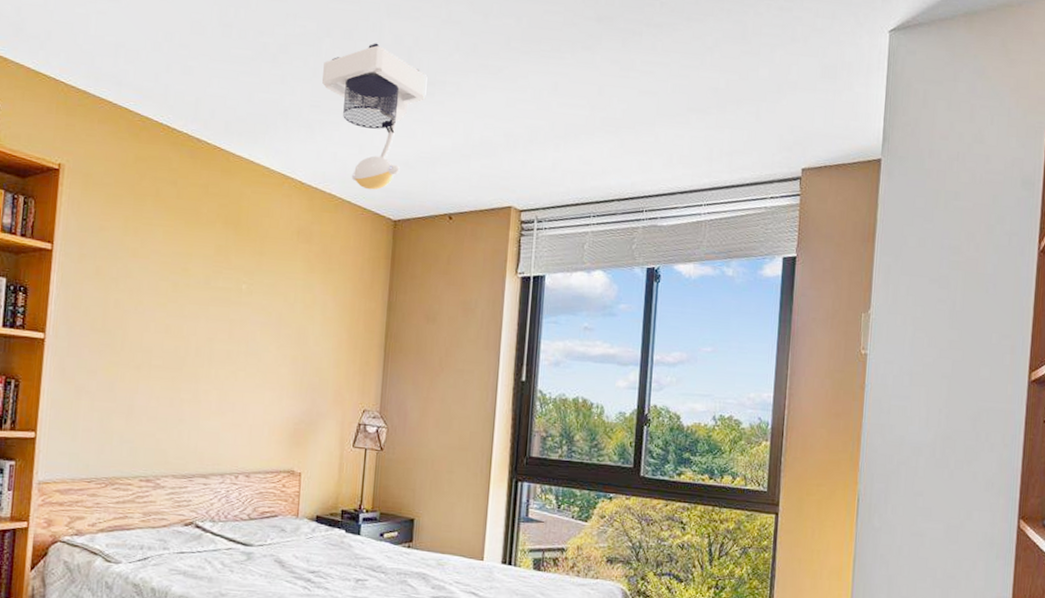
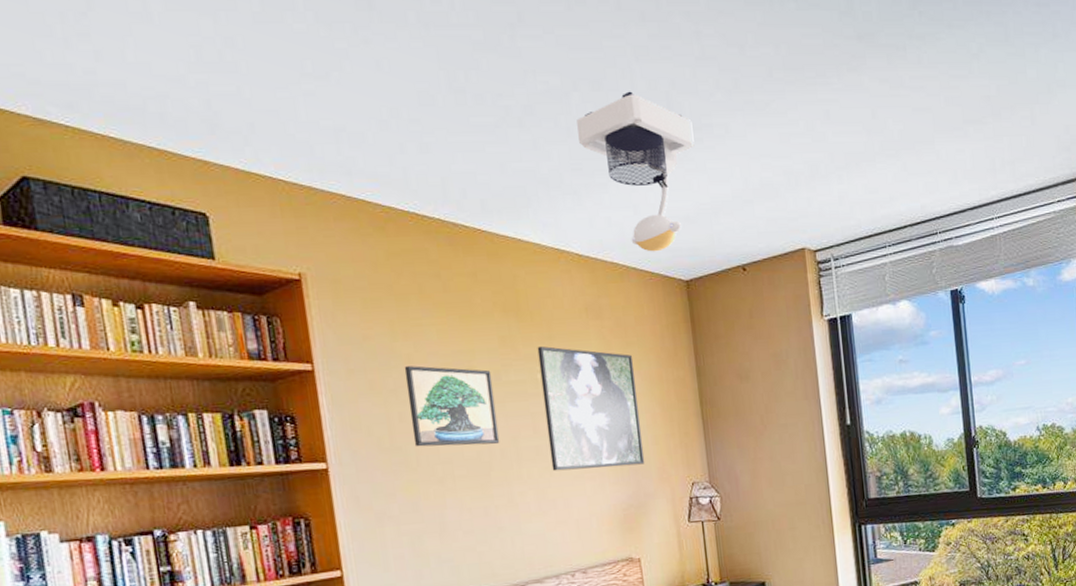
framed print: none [122,259,203,343] -> present [404,365,500,447]
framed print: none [238,260,332,384] -> present [537,346,645,471]

